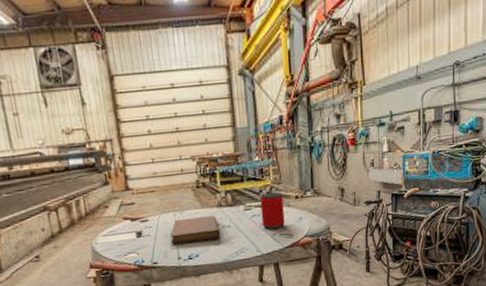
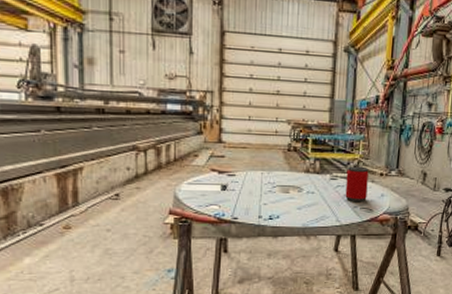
notebook: present [170,215,221,244] -> none [255,178,304,203]

